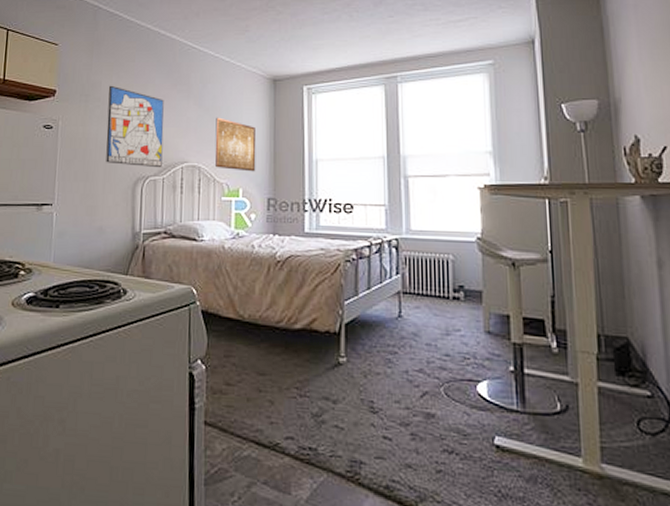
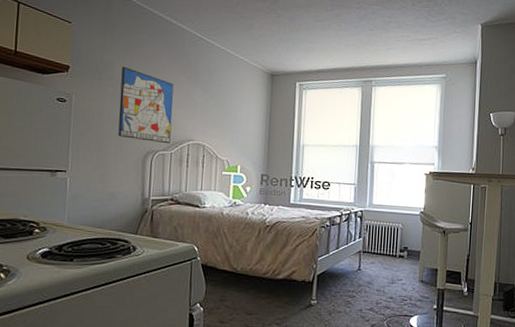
wall art: present [215,117,256,172] -> none [218,103,254,152]

